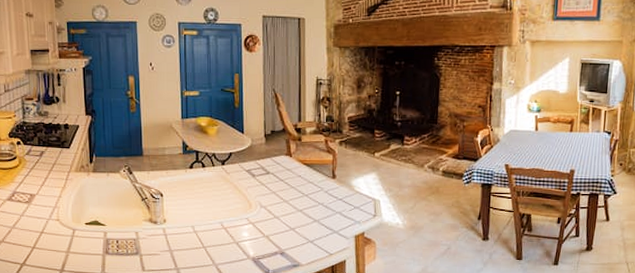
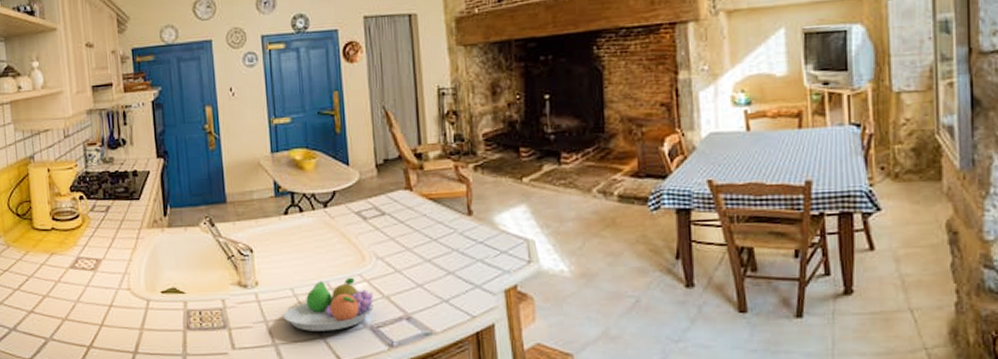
fruit bowl: none [184,220,256,260] -> present [282,277,374,331]

